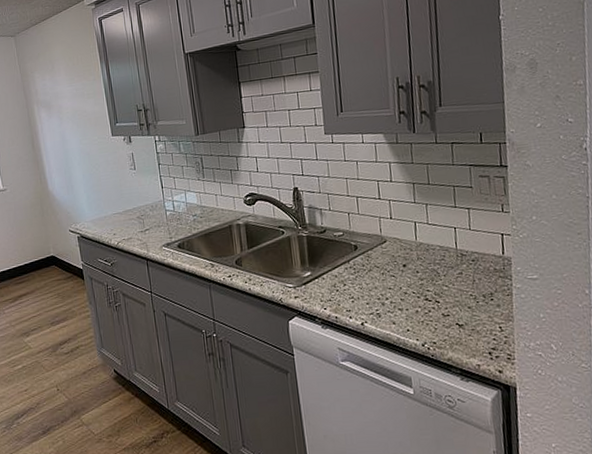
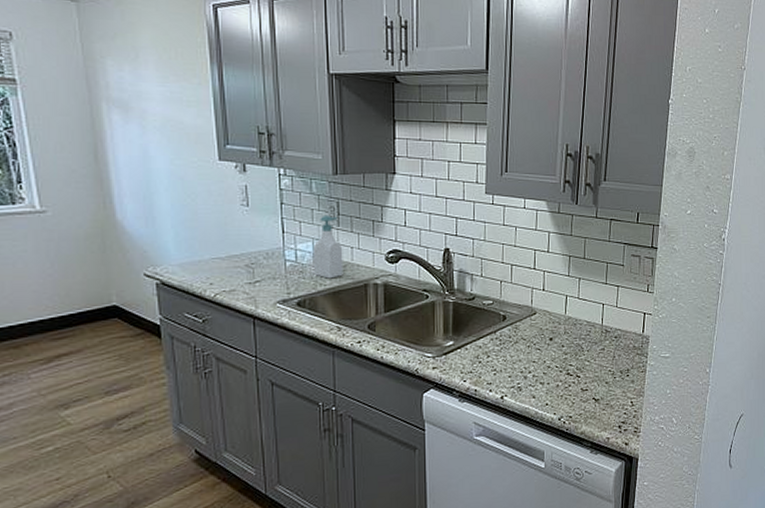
soap bottle: none [185,170,211,223] -> present [312,216,343,279]

